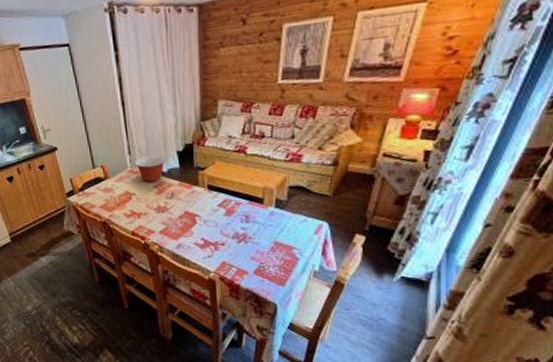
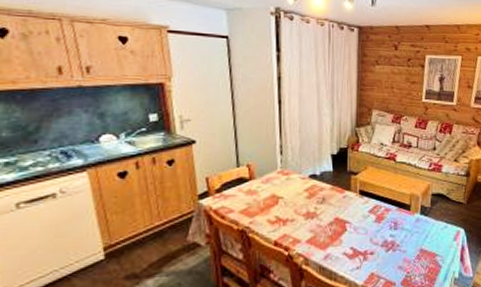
mixing bowl: present [135,155,166,182] -> none [286,156,320,185]

